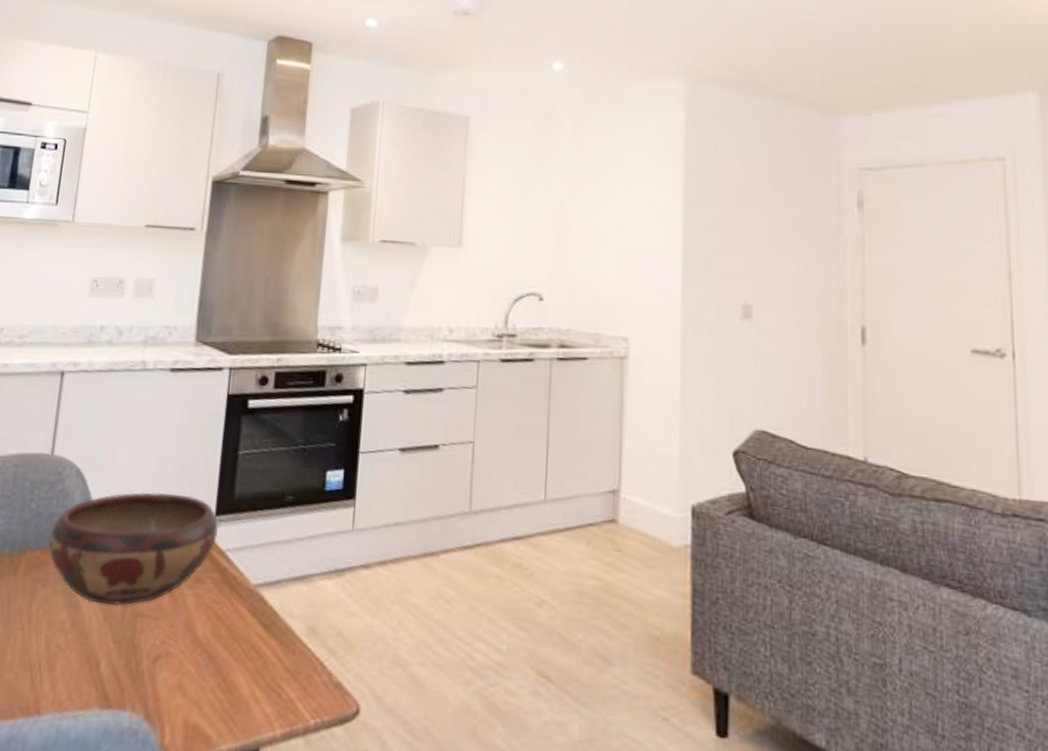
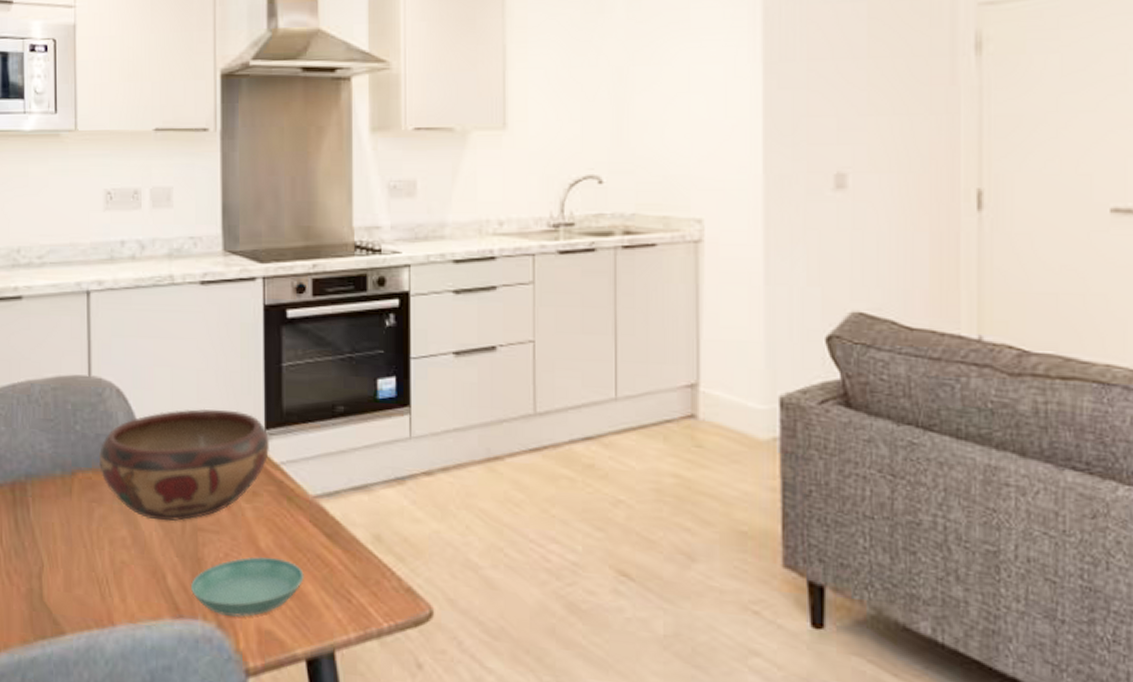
saucer: none [122,645,237,709] -> present [190,557,304,617]

